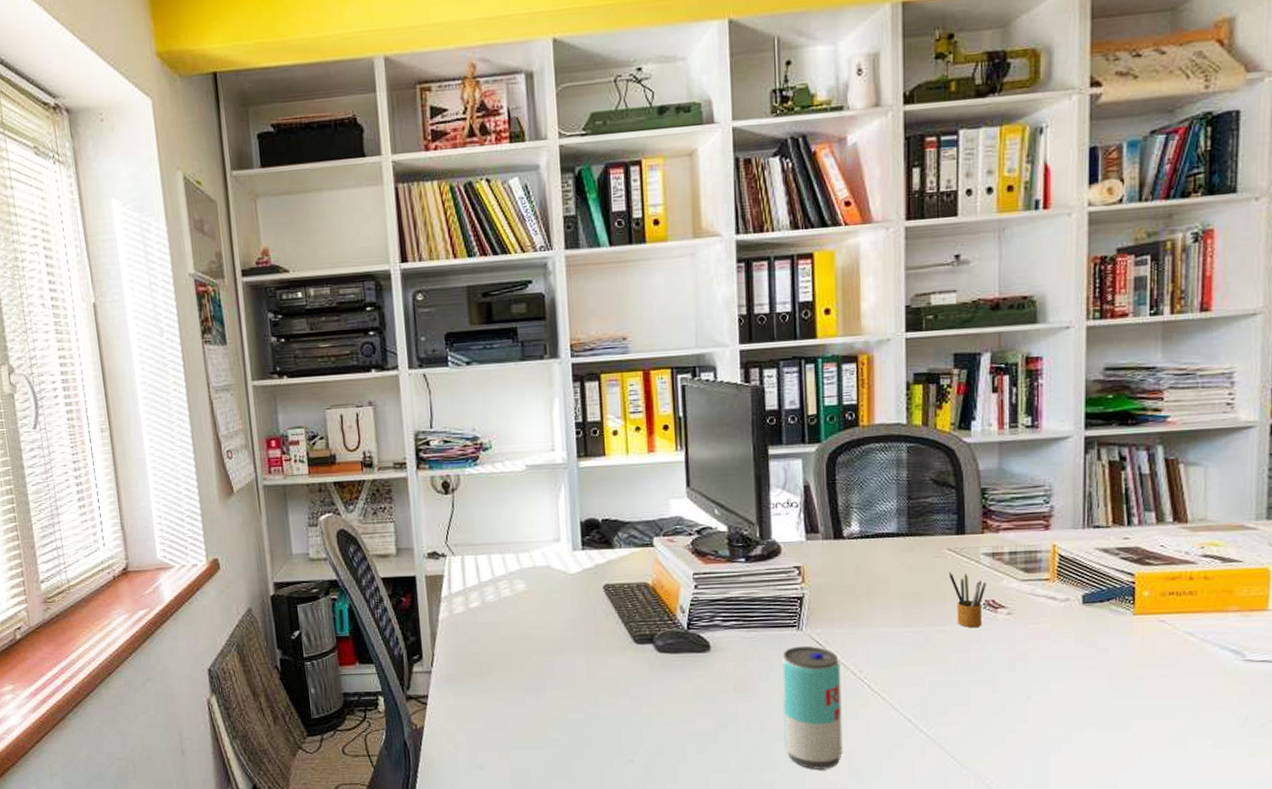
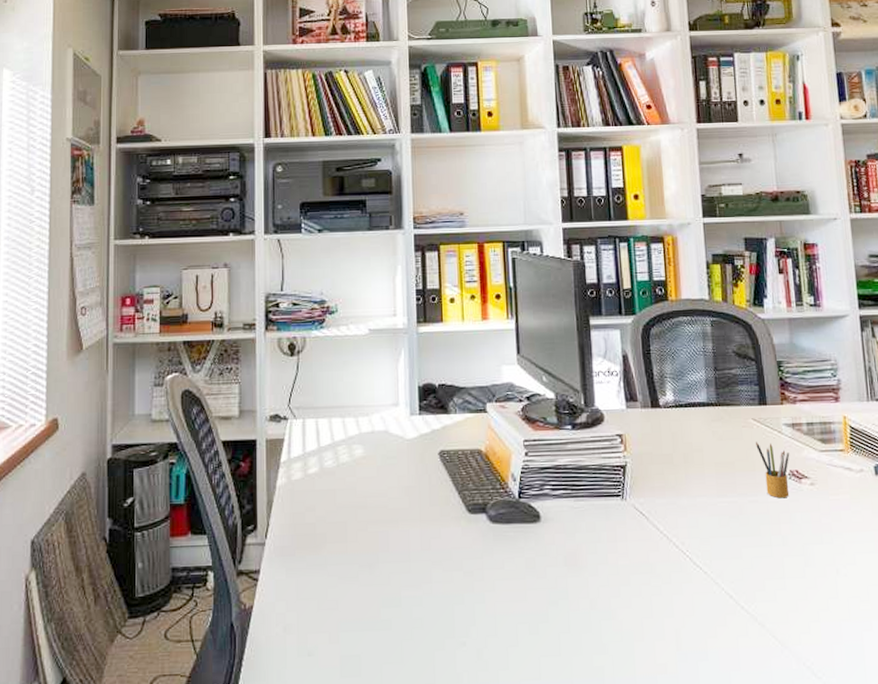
beverage can: present [781,645,843,769] -> none [608,516,670,652]

